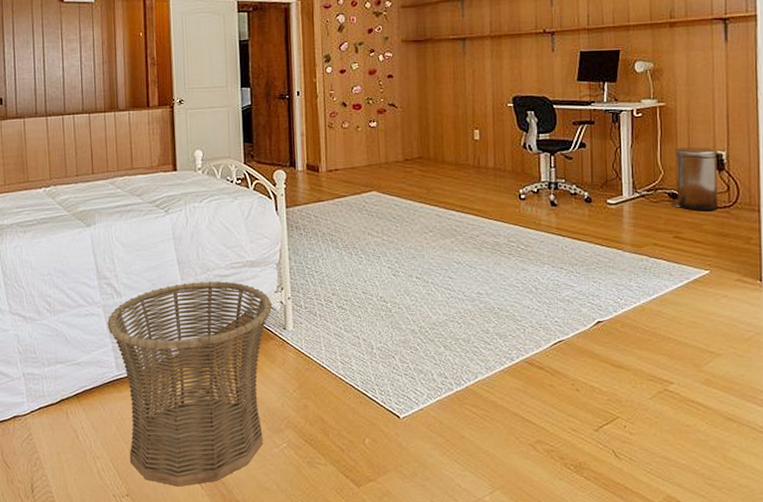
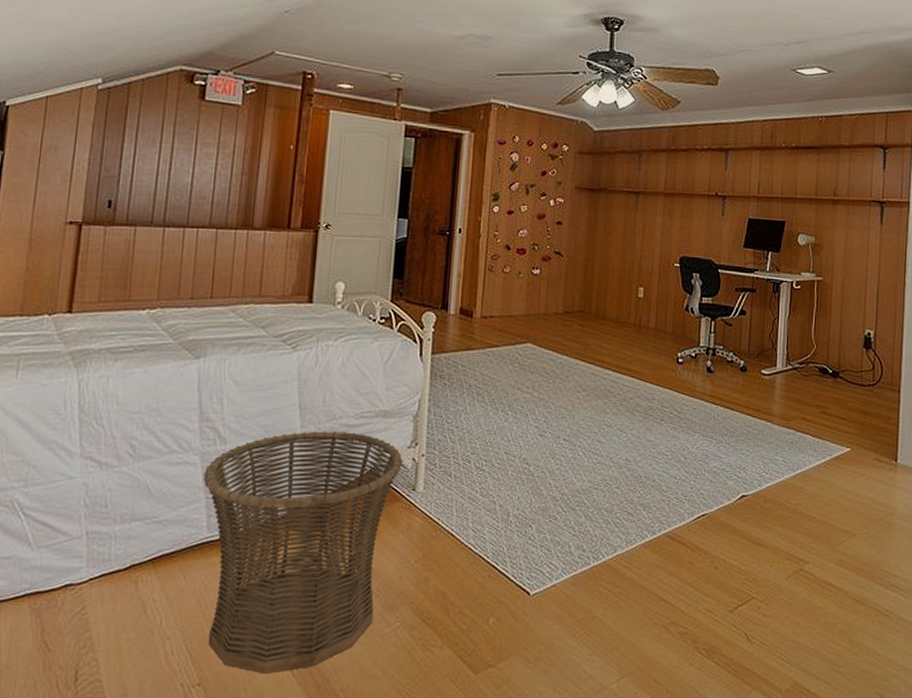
pedal bin: present [670,147,723,212] -> none [819,323,871,389]

